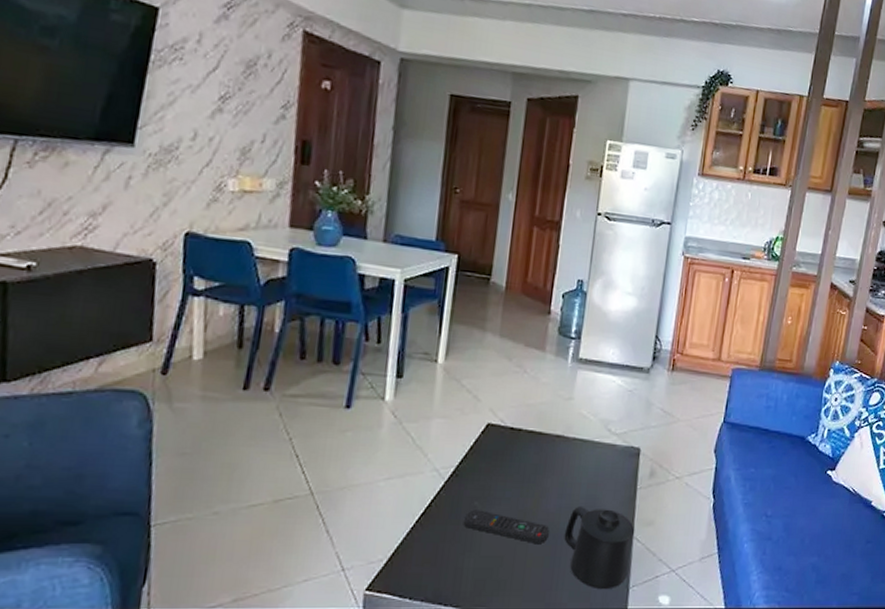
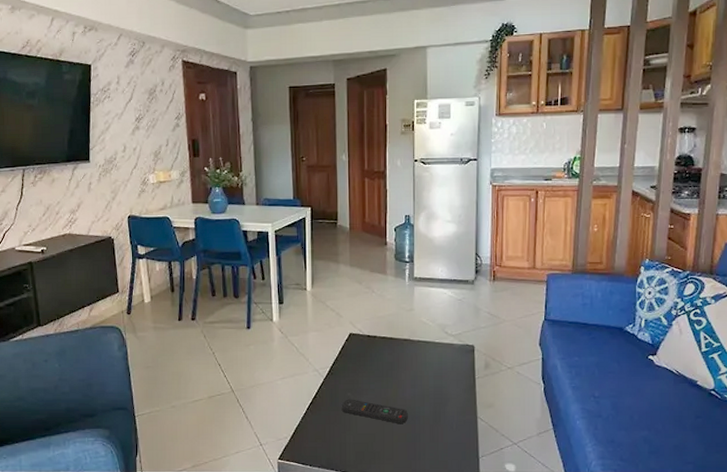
mug: present [564,505,635,590] -> none [420,393,478,459]

